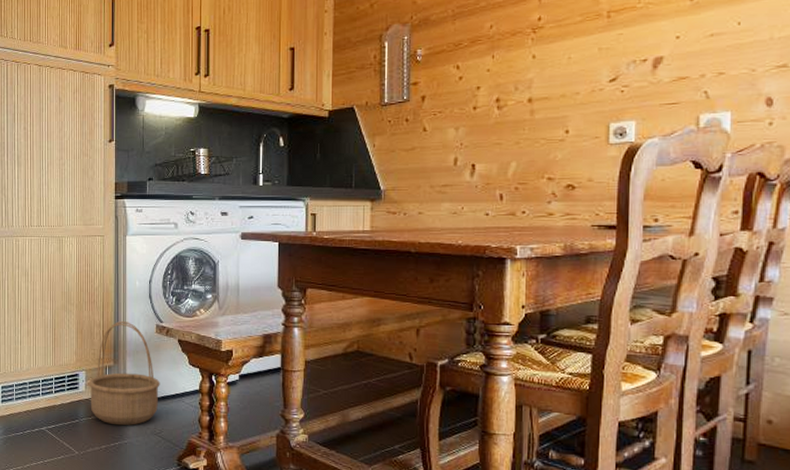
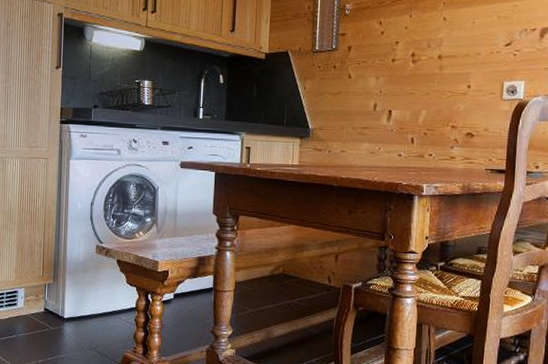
basket: present [88,320,160,426] -> none [27,240,98,341]

